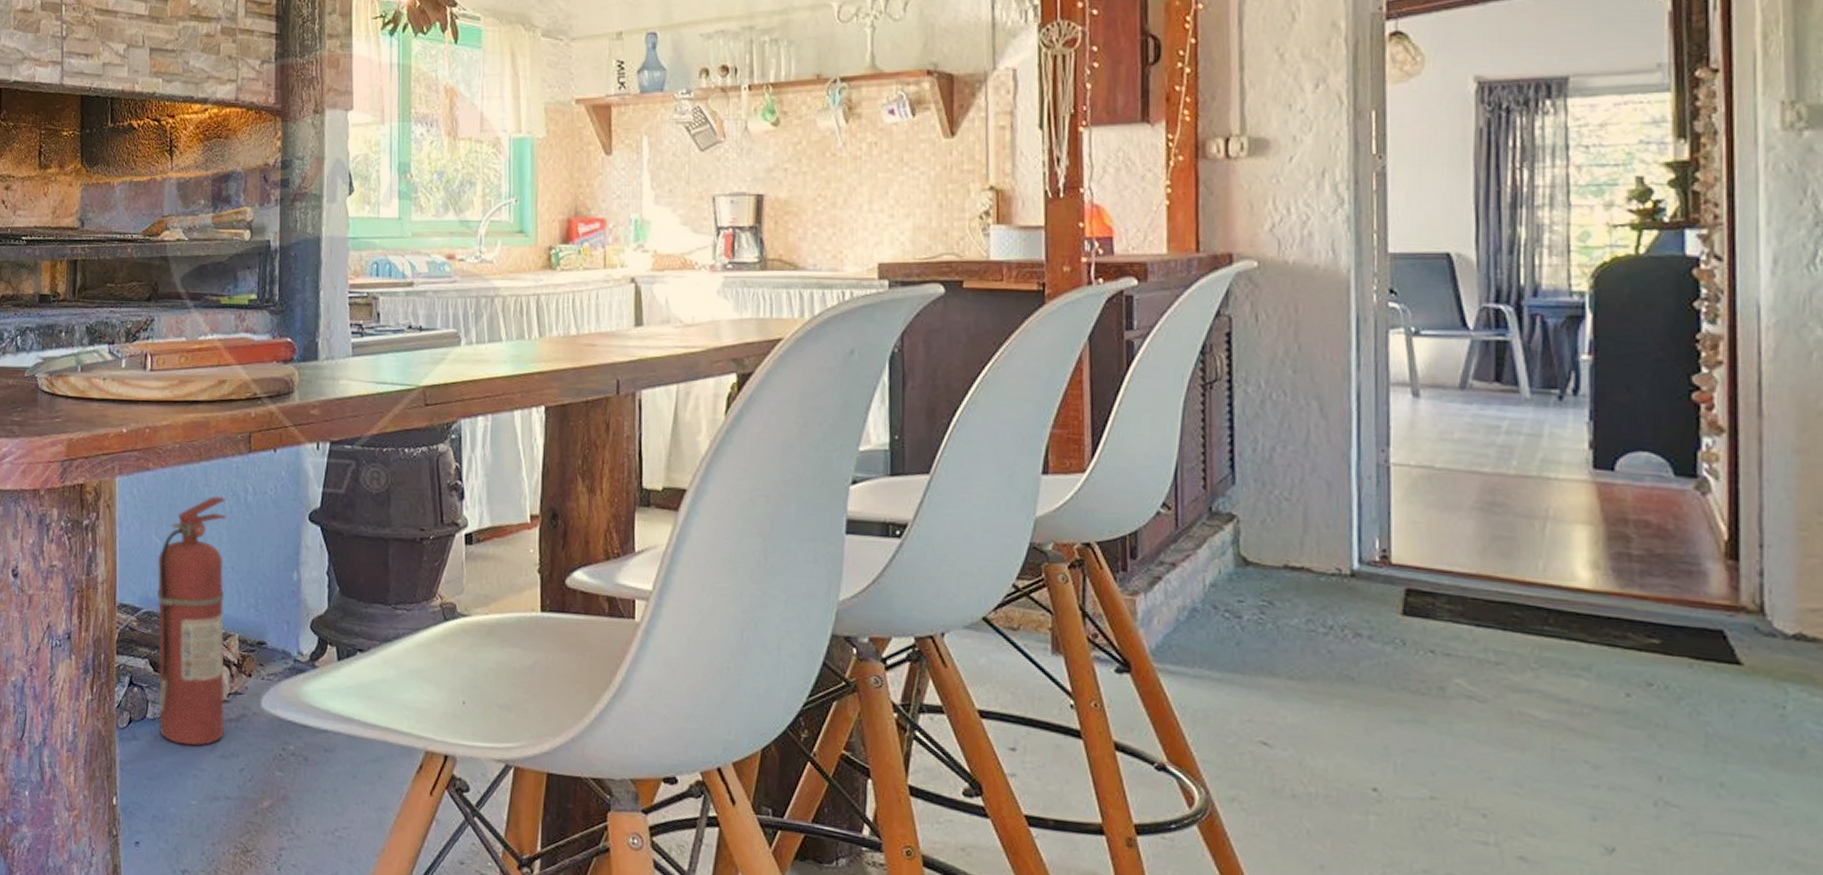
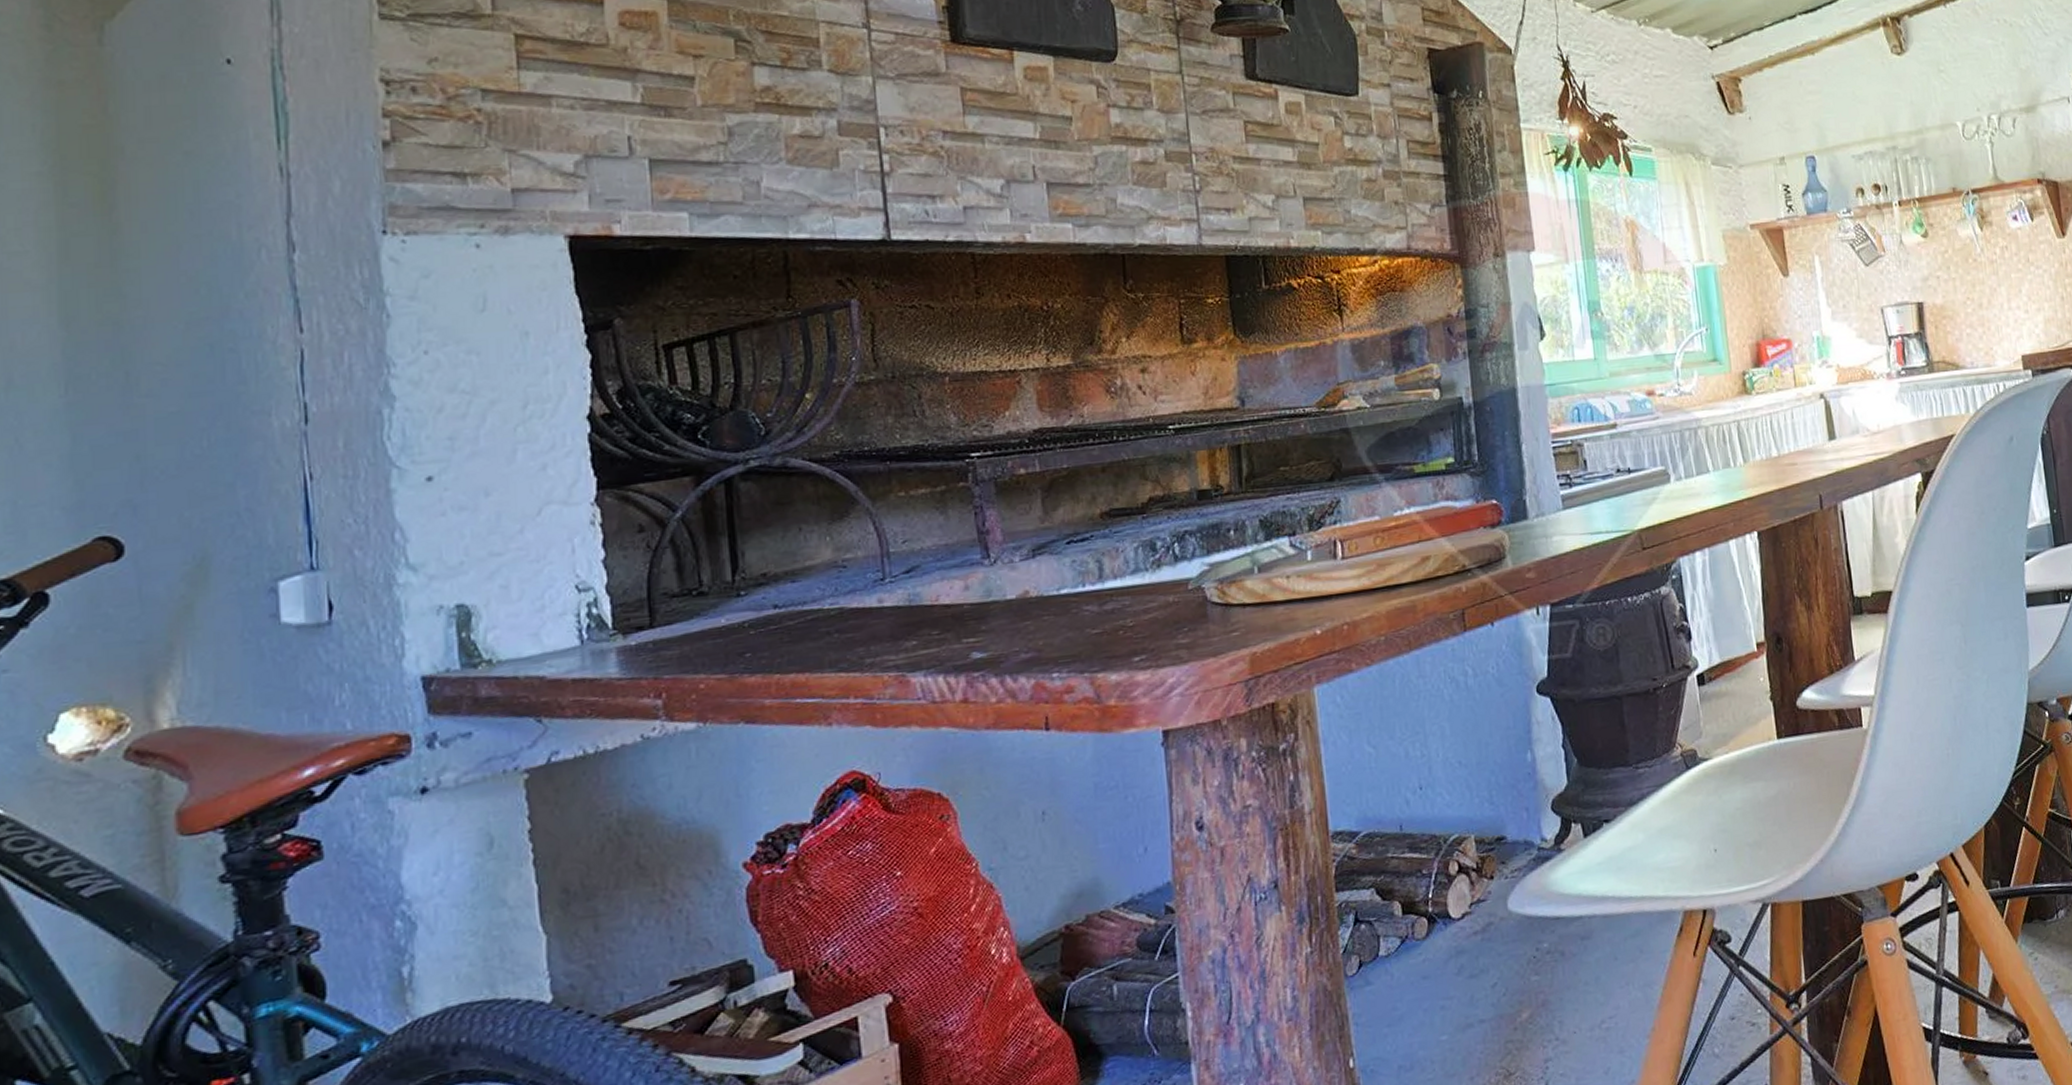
fire extinguisher: present [157,496,227,746] -> none [1373,685,1470,977]

